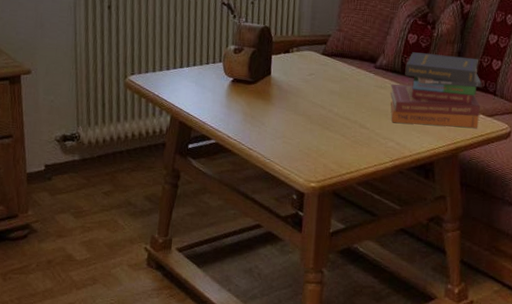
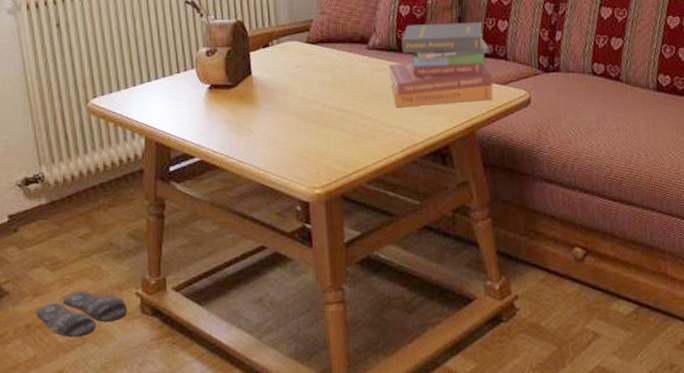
slippers: none [57,239,135,277] -> present [36,291,127,337]

